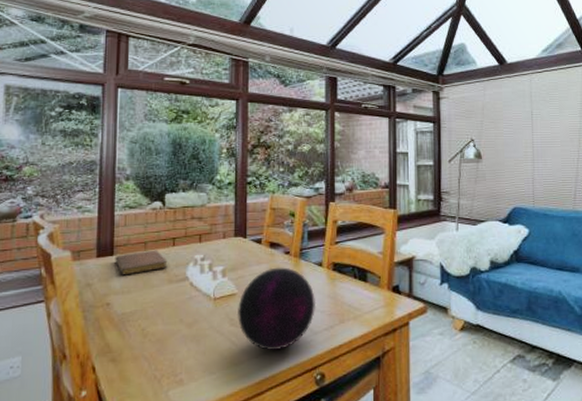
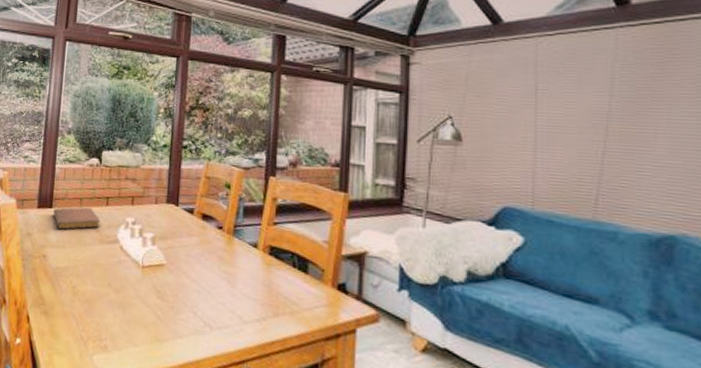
decorative orb: present [236,267,316,350] -> none [164,241,249,334]

